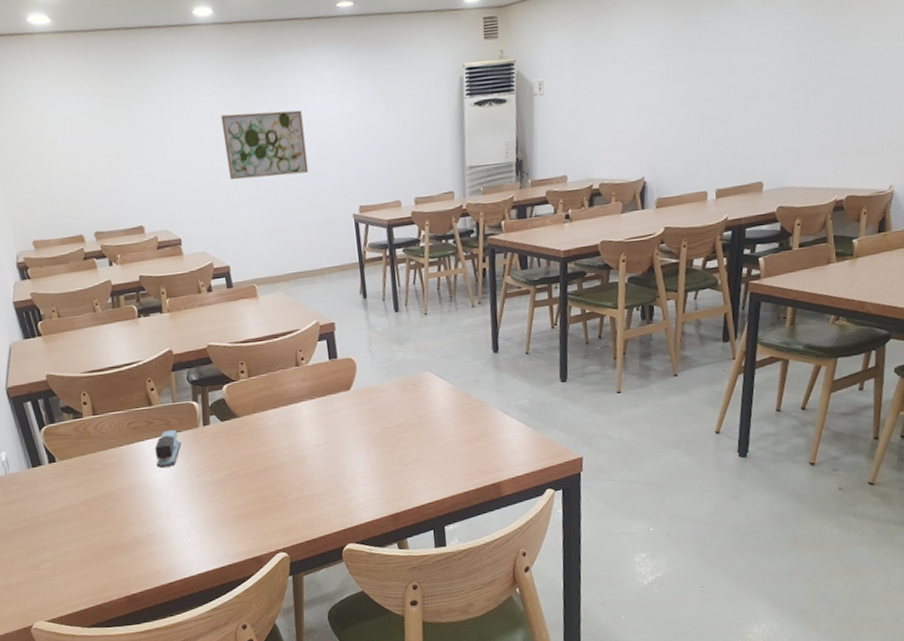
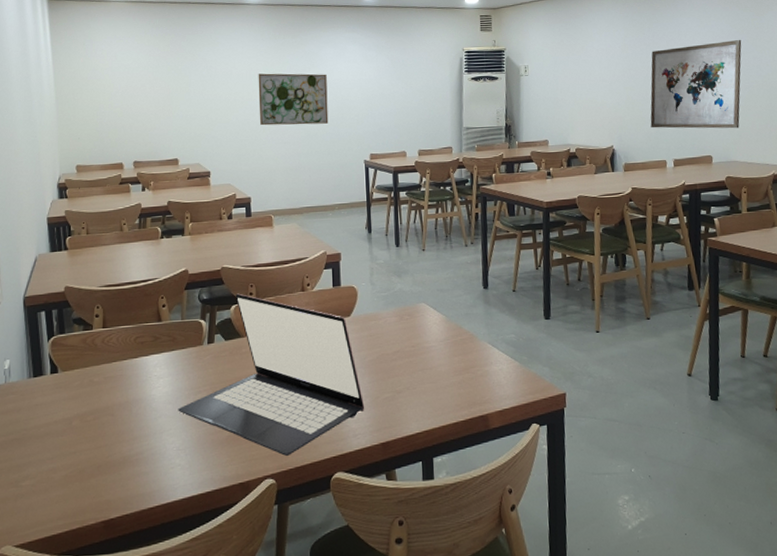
stapler: present [155,430,182,468] -> none [156,347,184,384]
laptop: none [182,372,372,531] -> present [178,293,365,456]
wall art: none [690,26,813,152] -> present [650,40,742,129]

